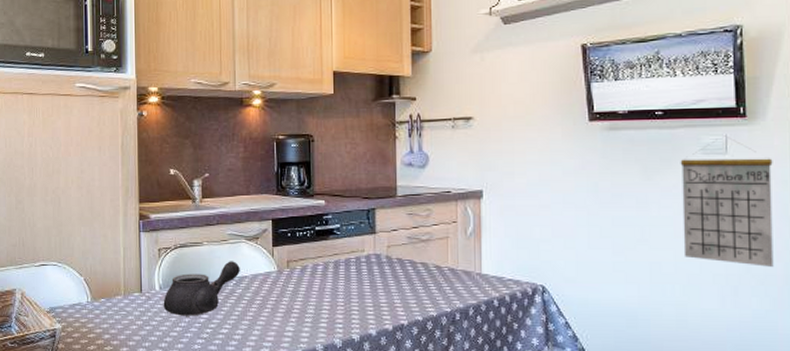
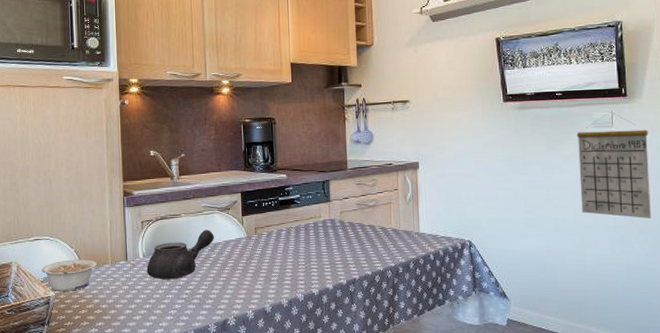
legume: none [48,289,108,324] -> present [42,259,96,291]

